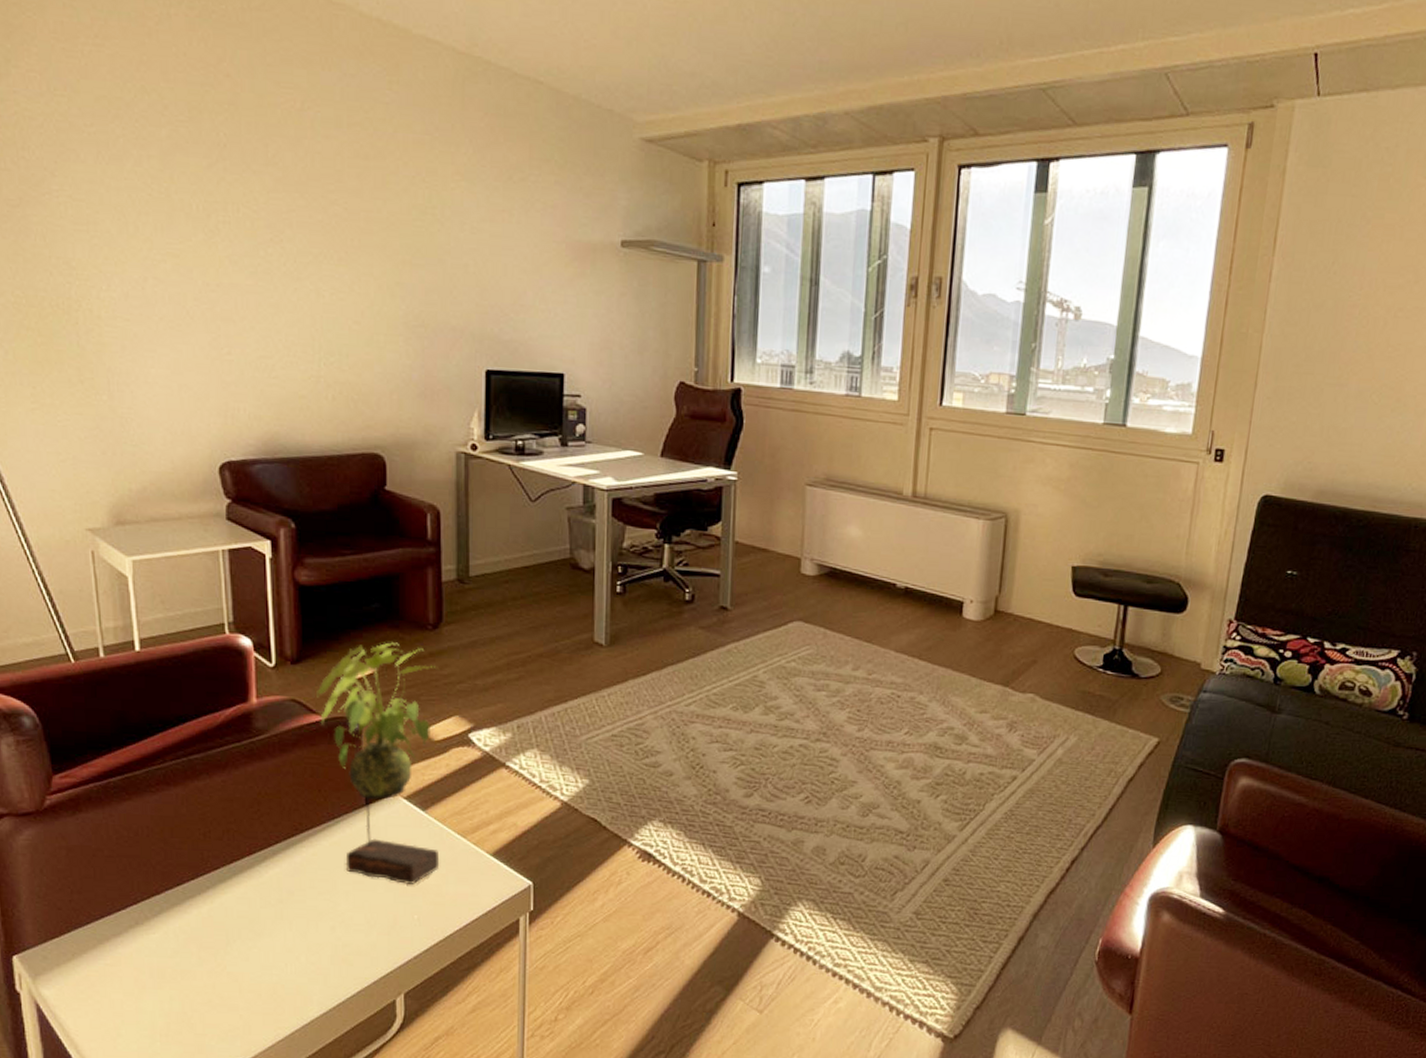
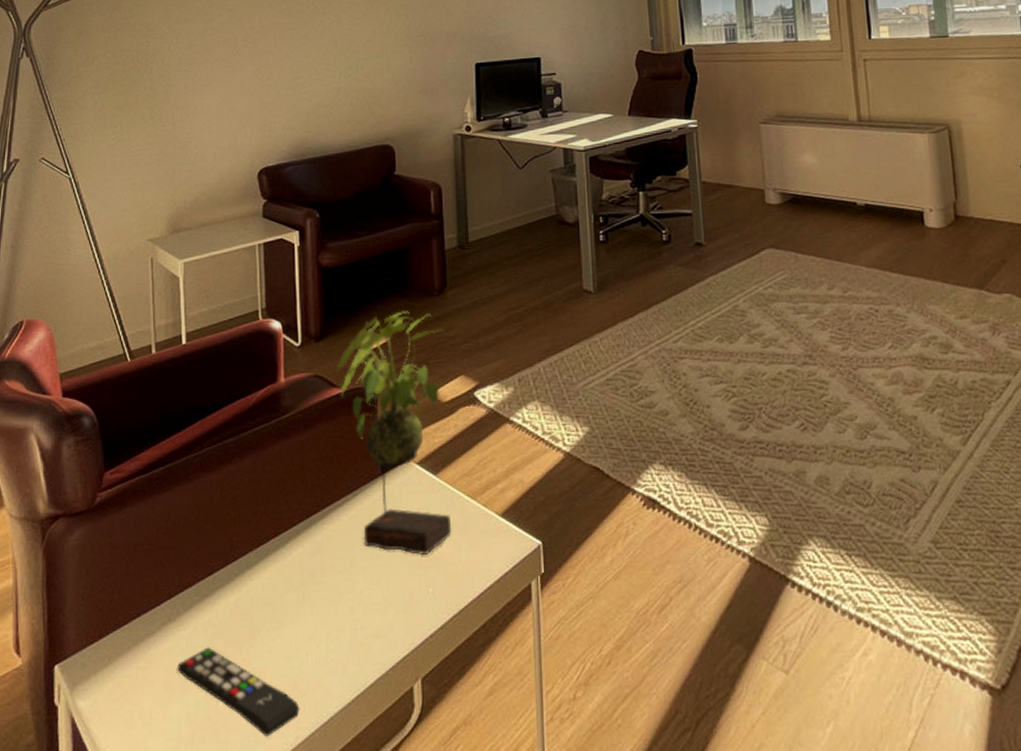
remote control: none [148,951,279,1033] -> present [177,647,300,737]

